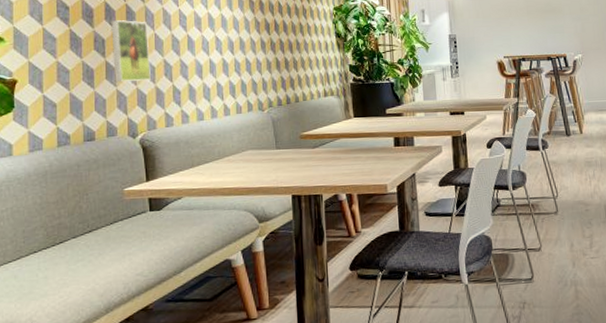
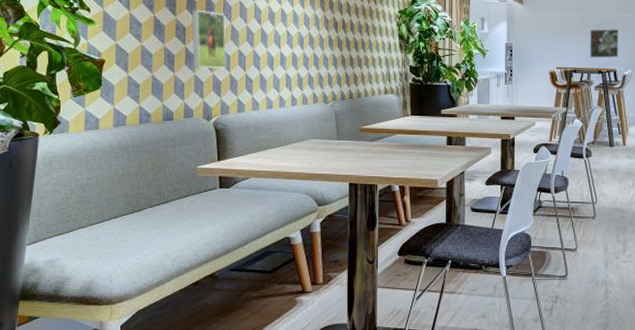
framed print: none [535,13,567,45] -> present [590,29,619,58]

